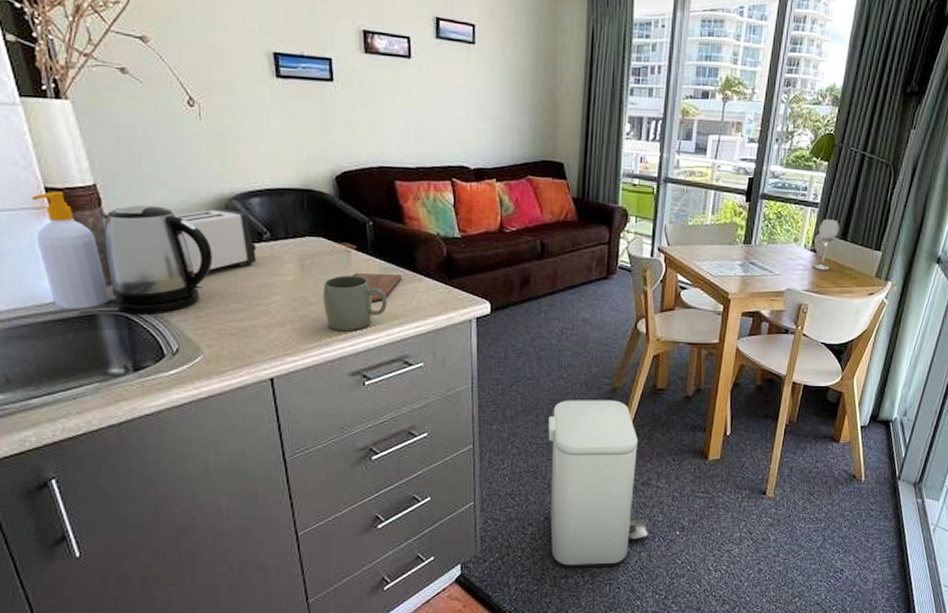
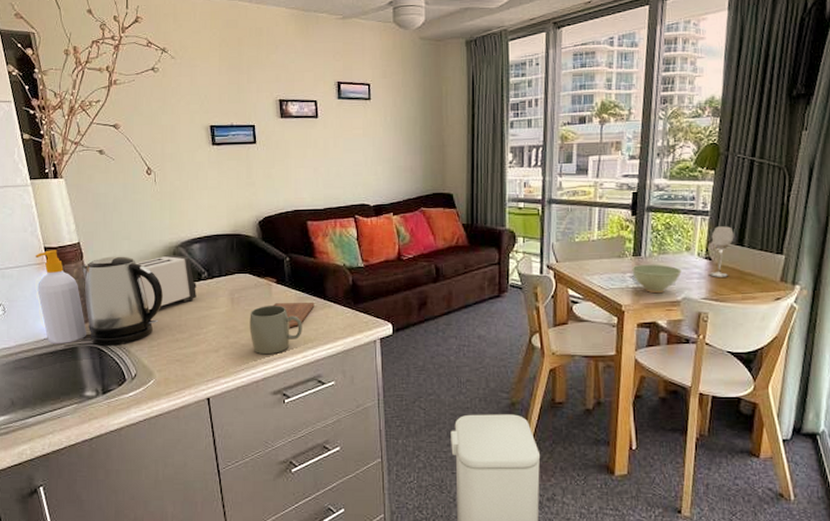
bowl: none [741,252,788,283] -> present [632,264,682,294]

